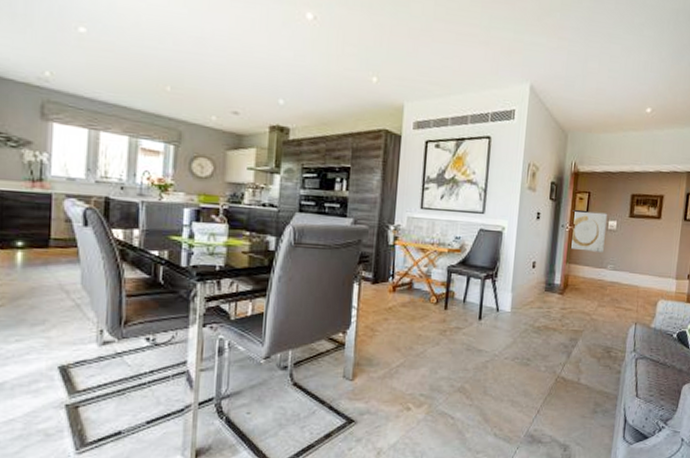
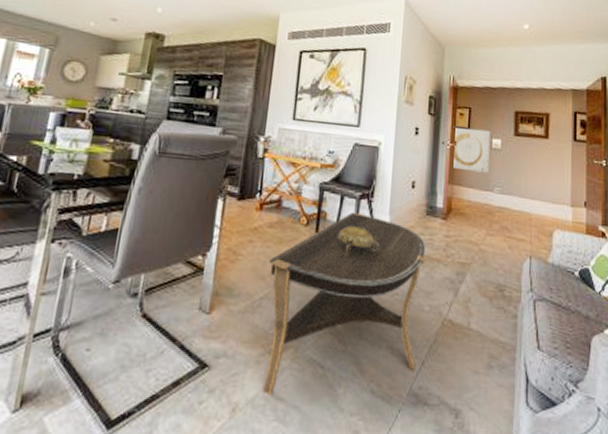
coffee table: none [402,290,544,442] -> present [263,212,427,397]
decorative bowl: none [464,303,503,328] -> present [337,226,380,256]

